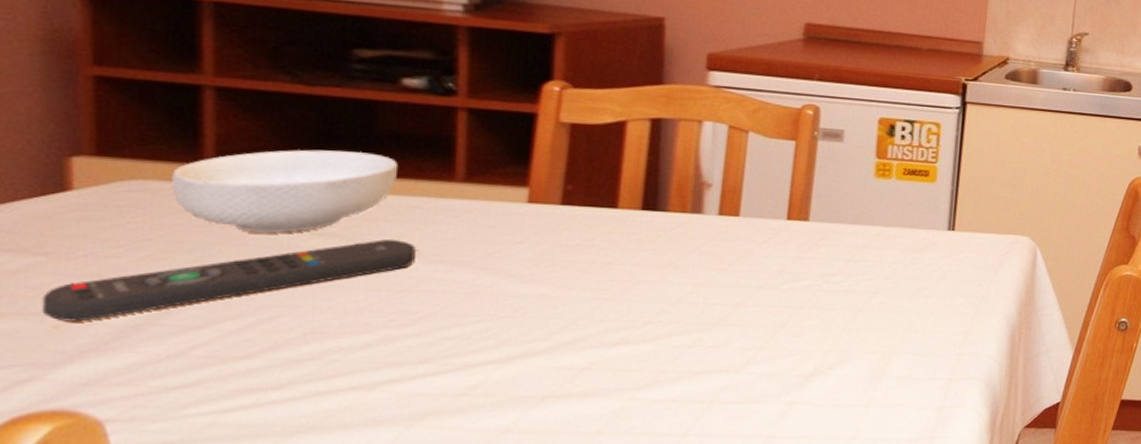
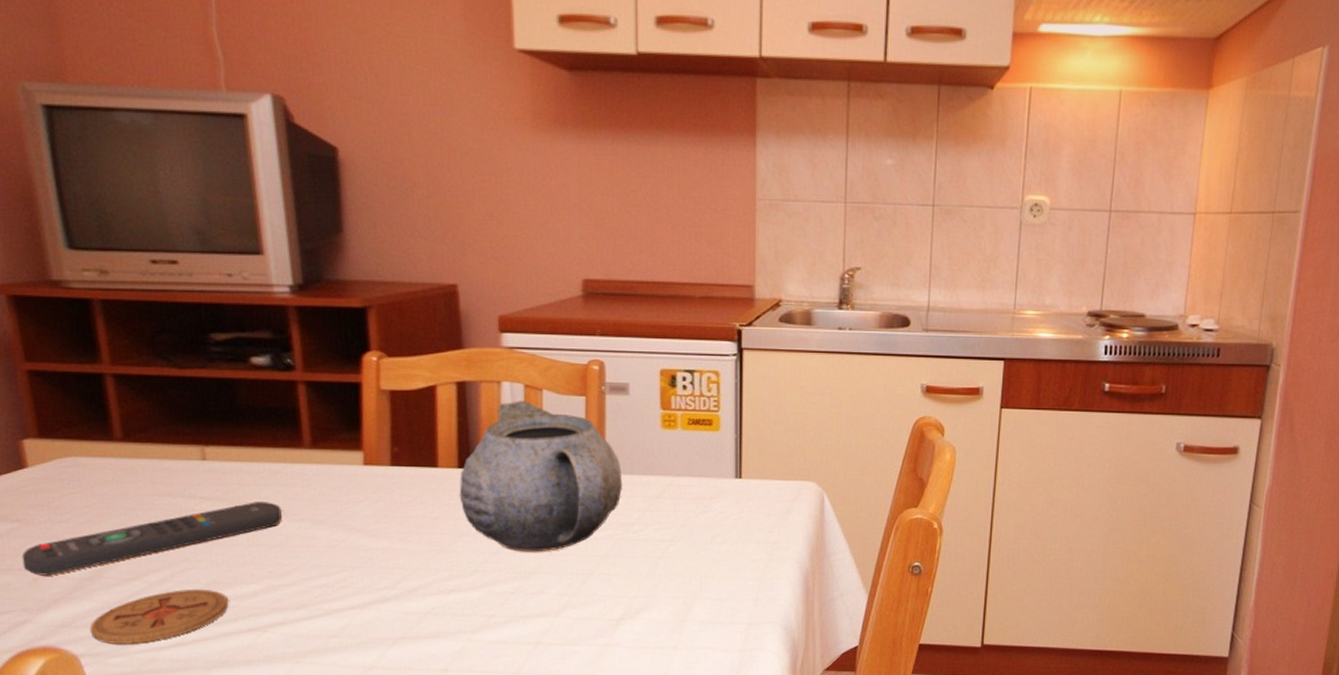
coaster: none [126,339,328,406] -> present [89,589,228,644]
cereal bowl: present [172,149,398,234] -> none [94,425,258,499]
teapot: none [639,141,828,303] -> present [459,401,623,552]

